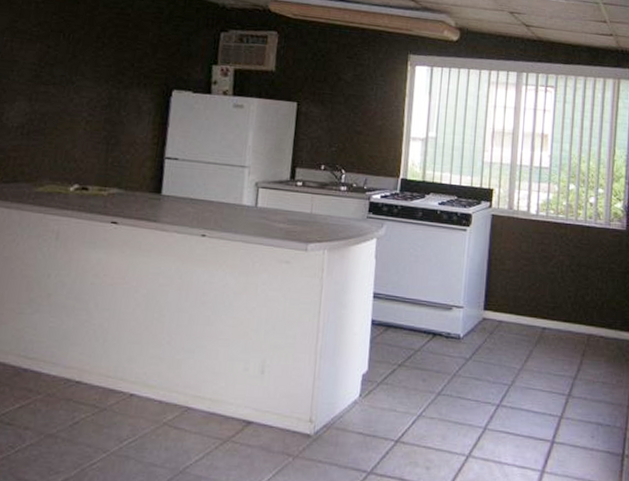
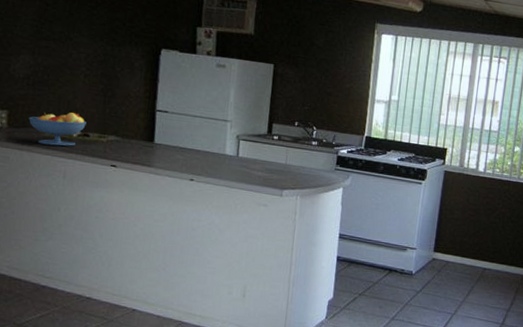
fruit bowl: none [20,164,86,202] -> present [28,112,86,146]

